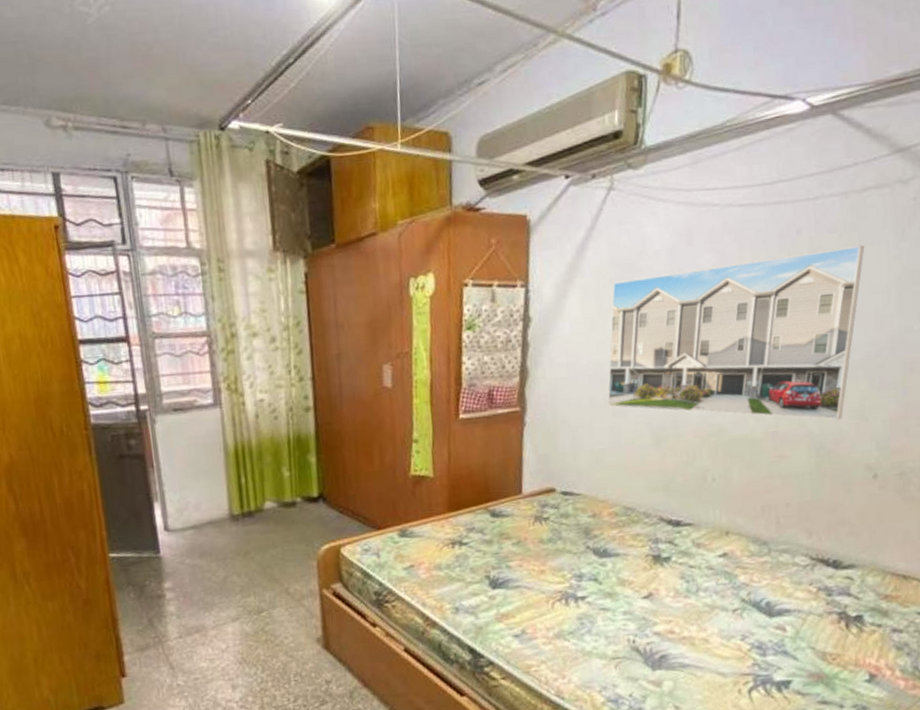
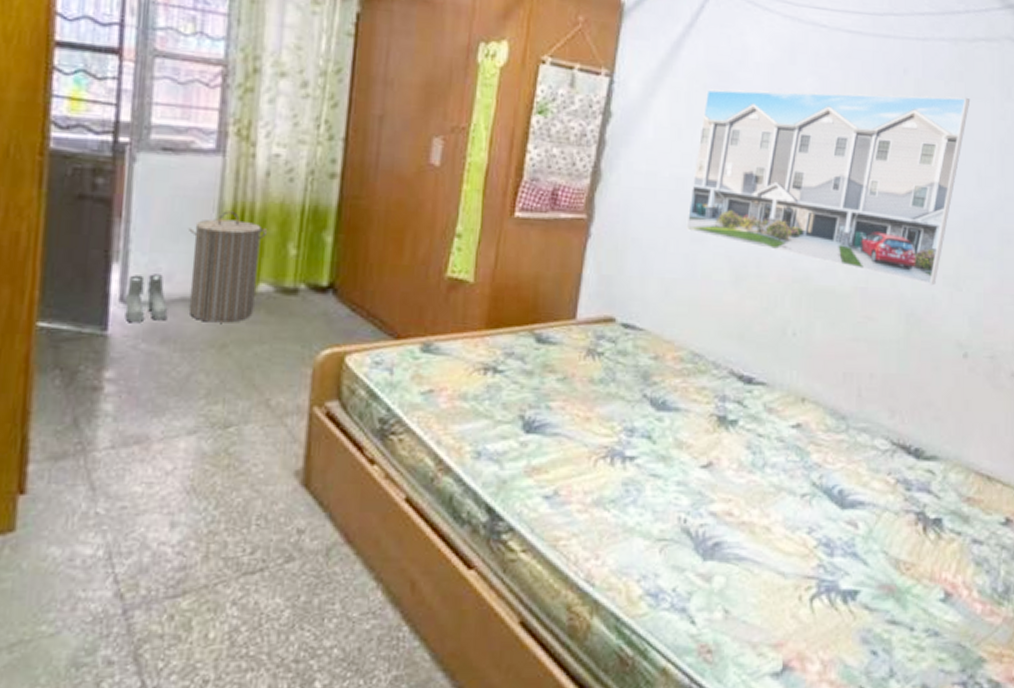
boots: none [167,506,202,544] -> present [124,274,168,322]
laundry hamper: none [204,449,265,537] -> present [187,211,268,323]

